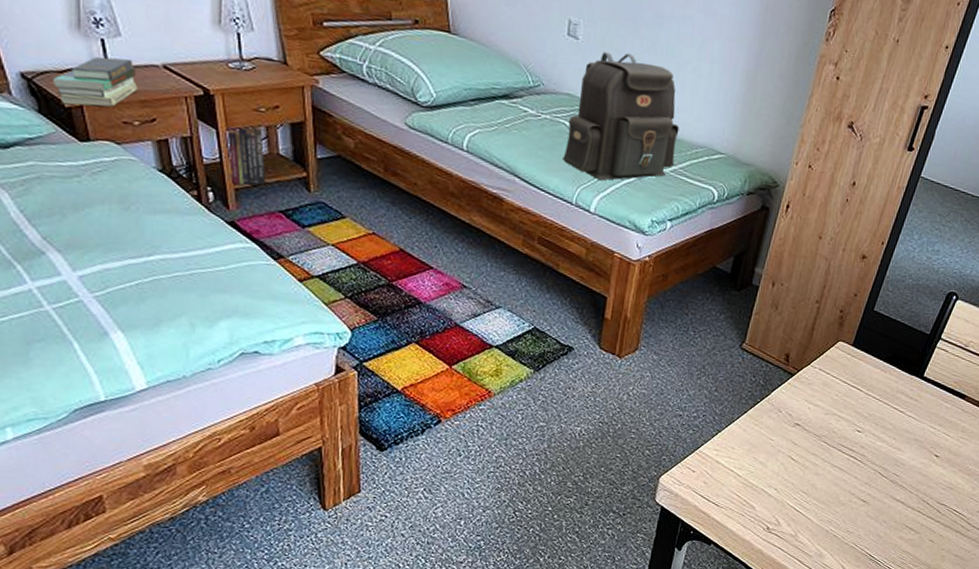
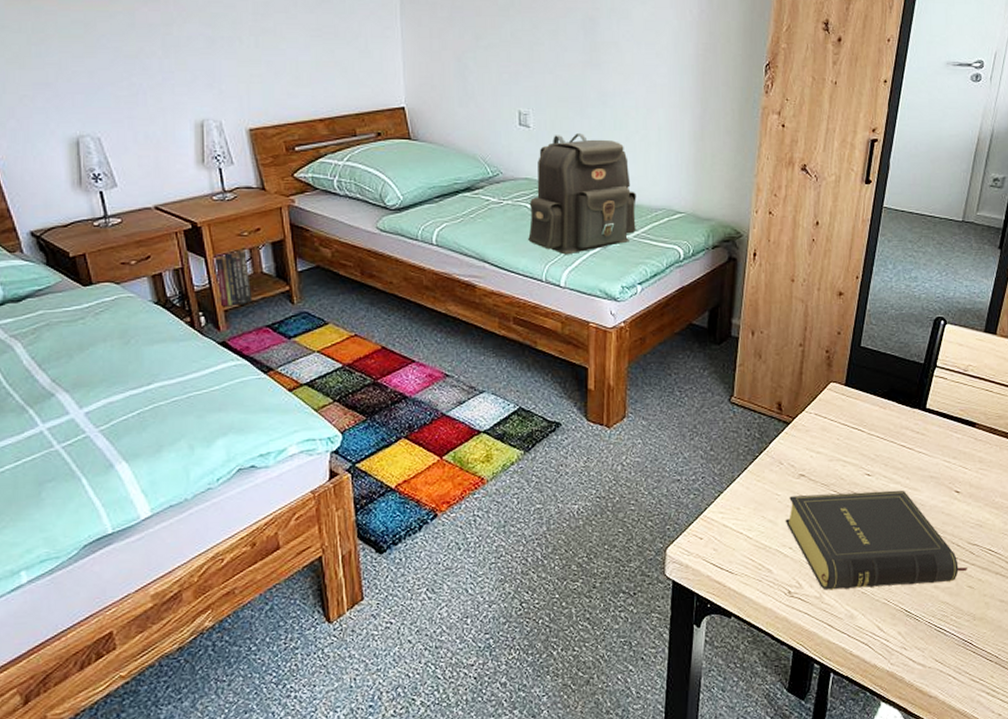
books: present [52,56,137,107] -> none [58,207,133,255]
book: none [774,442,933,535] -> present [785,490,969,591]

